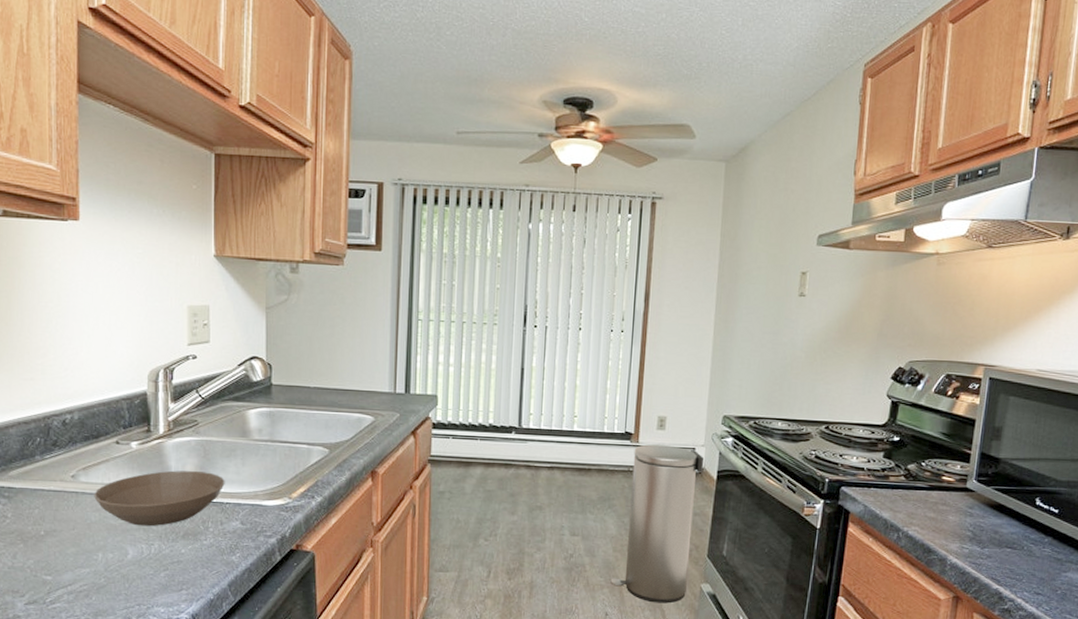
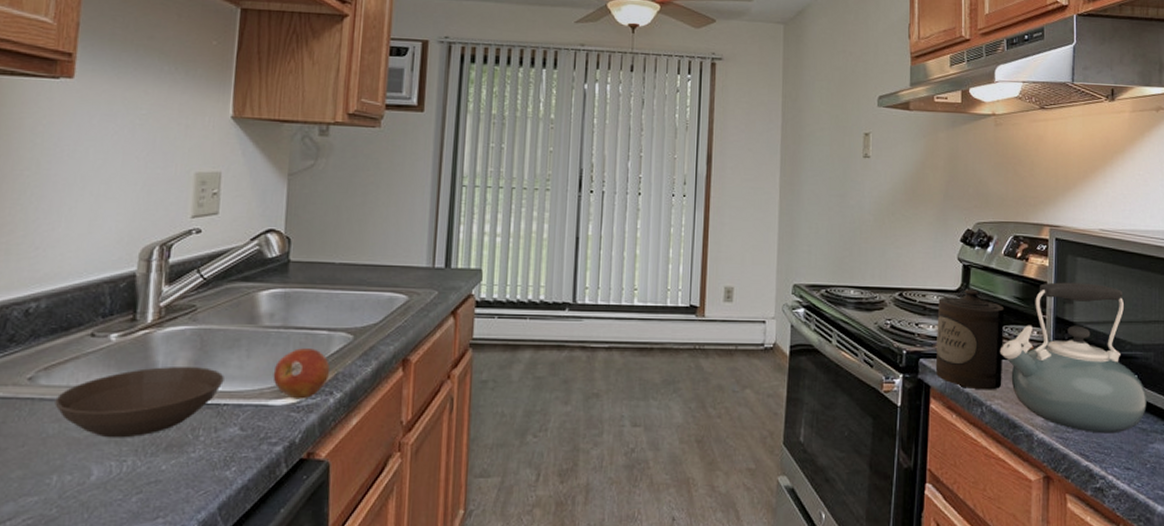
fruit: none [264,459,310,501] -> present [273,348,329,399]
pedal bin: present [610,444,705,604] -> none [677,318,776,502]
canister: none [856,424,930,518] -> present [936,289,1005,390]
kettle: none [921,420,1066,562] -> present [1000,282,1147,434]

